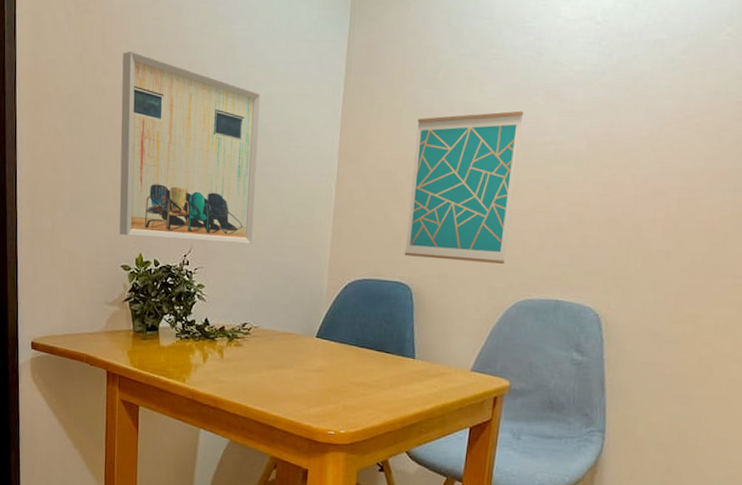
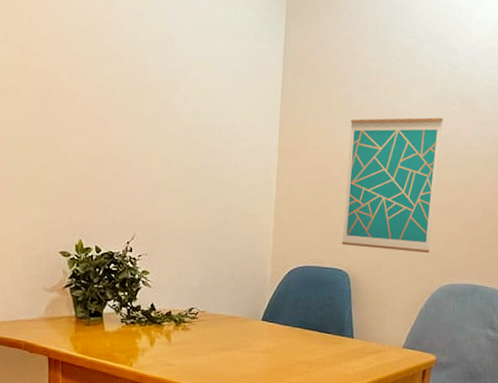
wall art: present [119,50,261,244] -> none [54,34,201,232]

